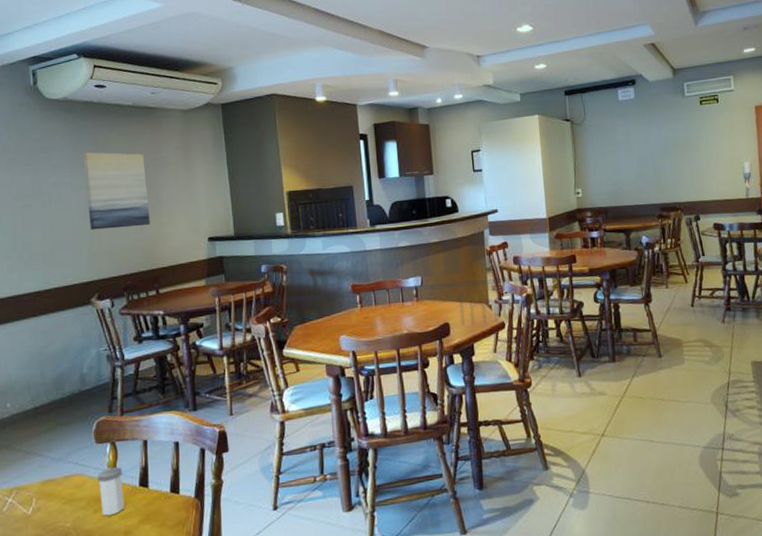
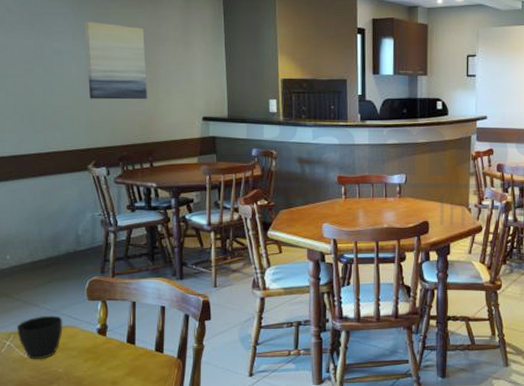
cup: none [20,464,70,517] -> present [17,315,63,360]
salt shaker: present [98,467,124,516] -> none [89,323,112,366]

